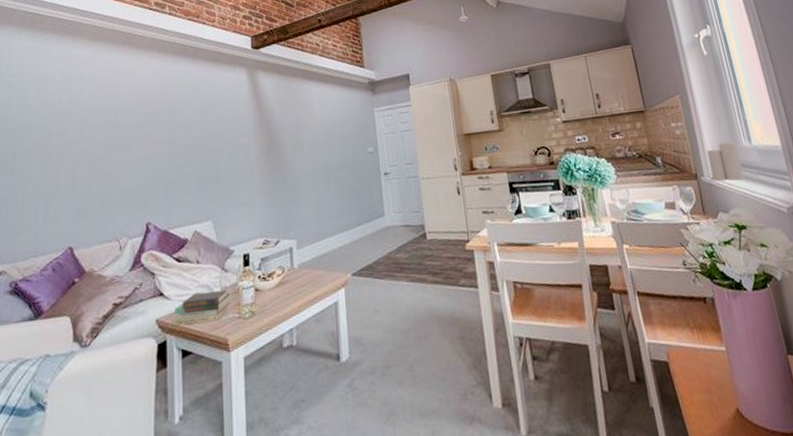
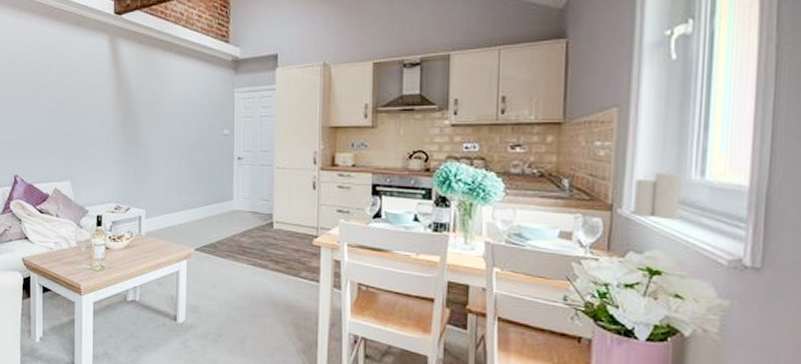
books: present [172,290,232,327] -> none [35,243,85,268]

